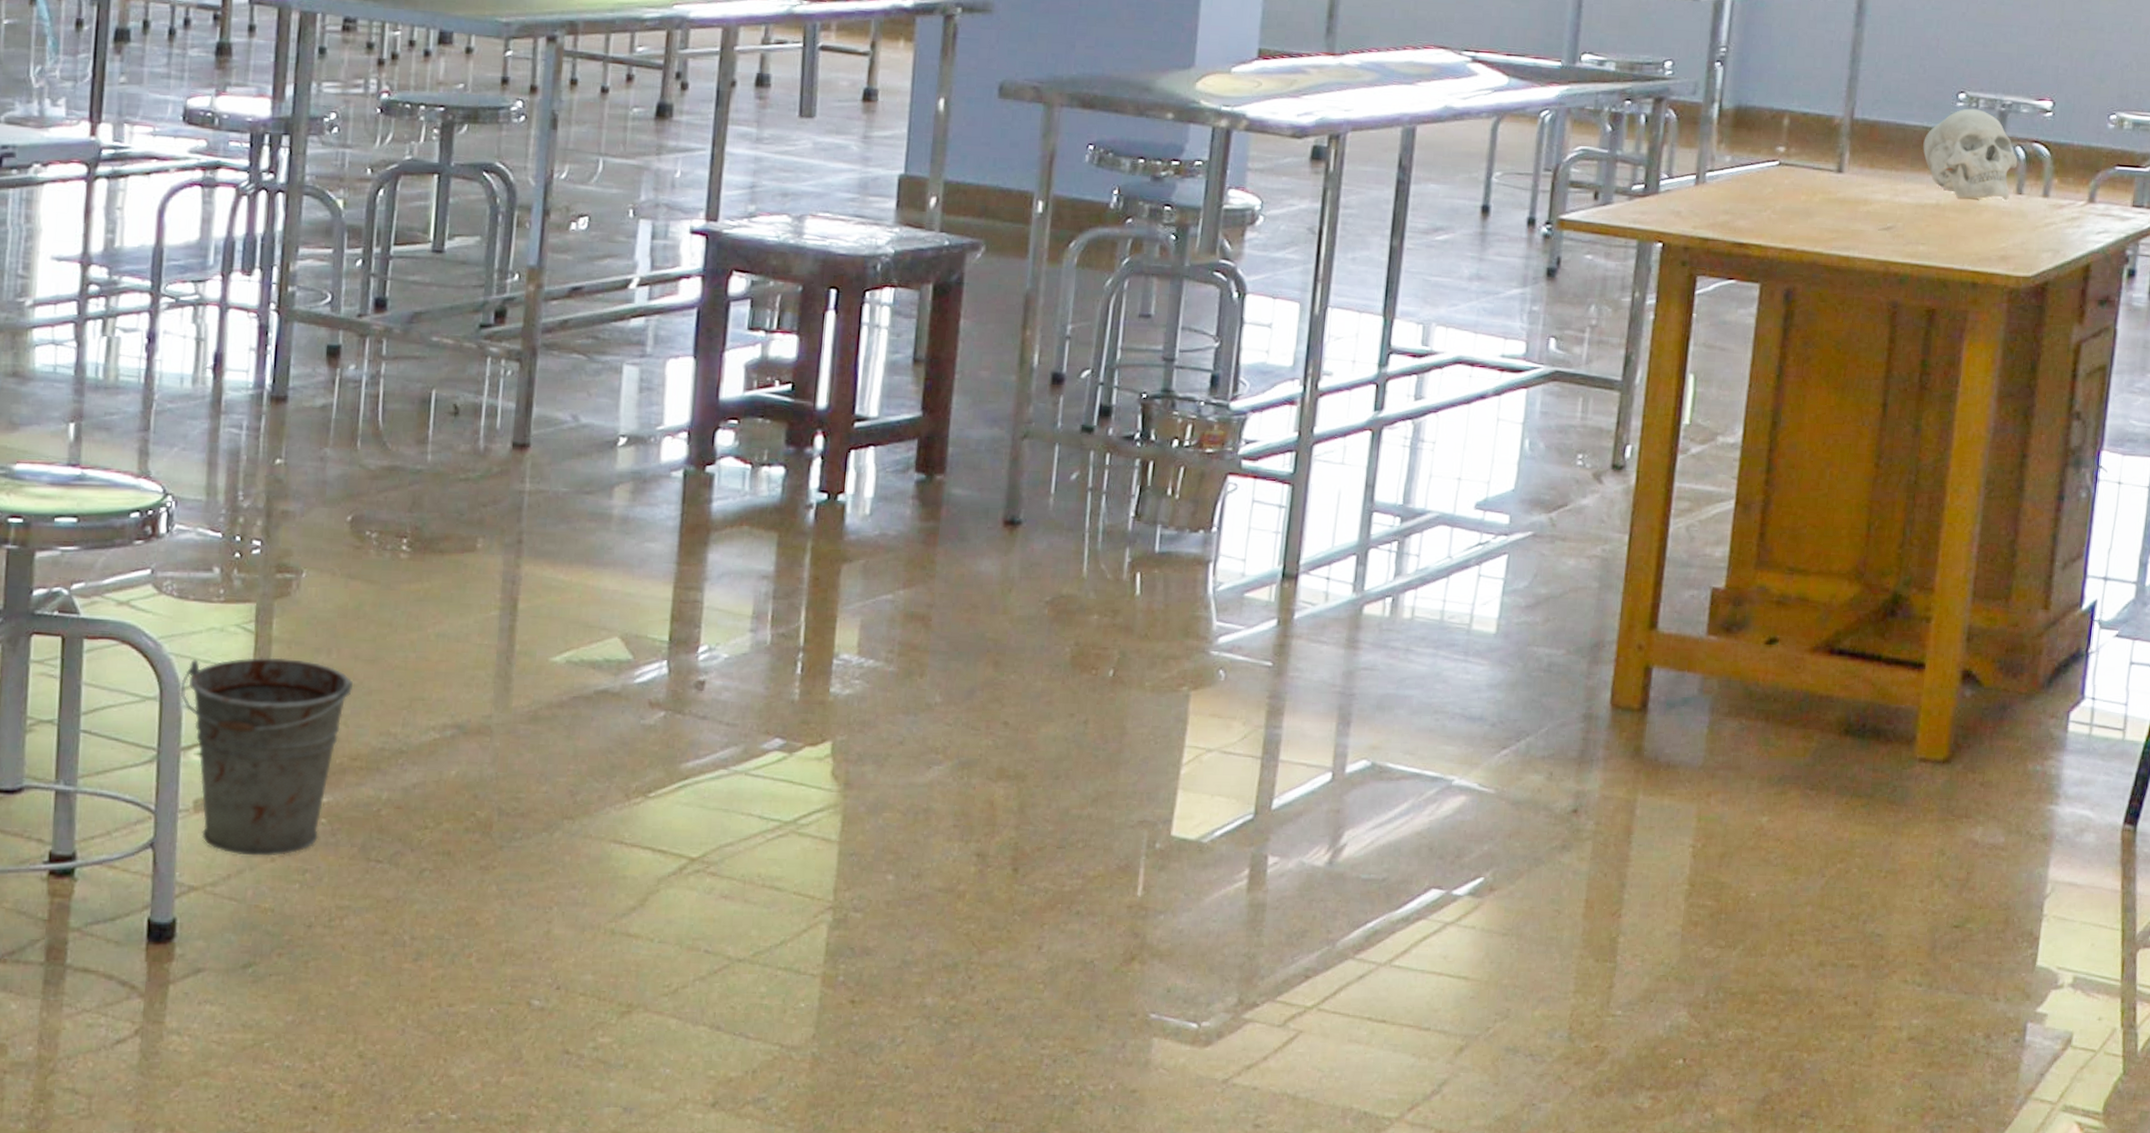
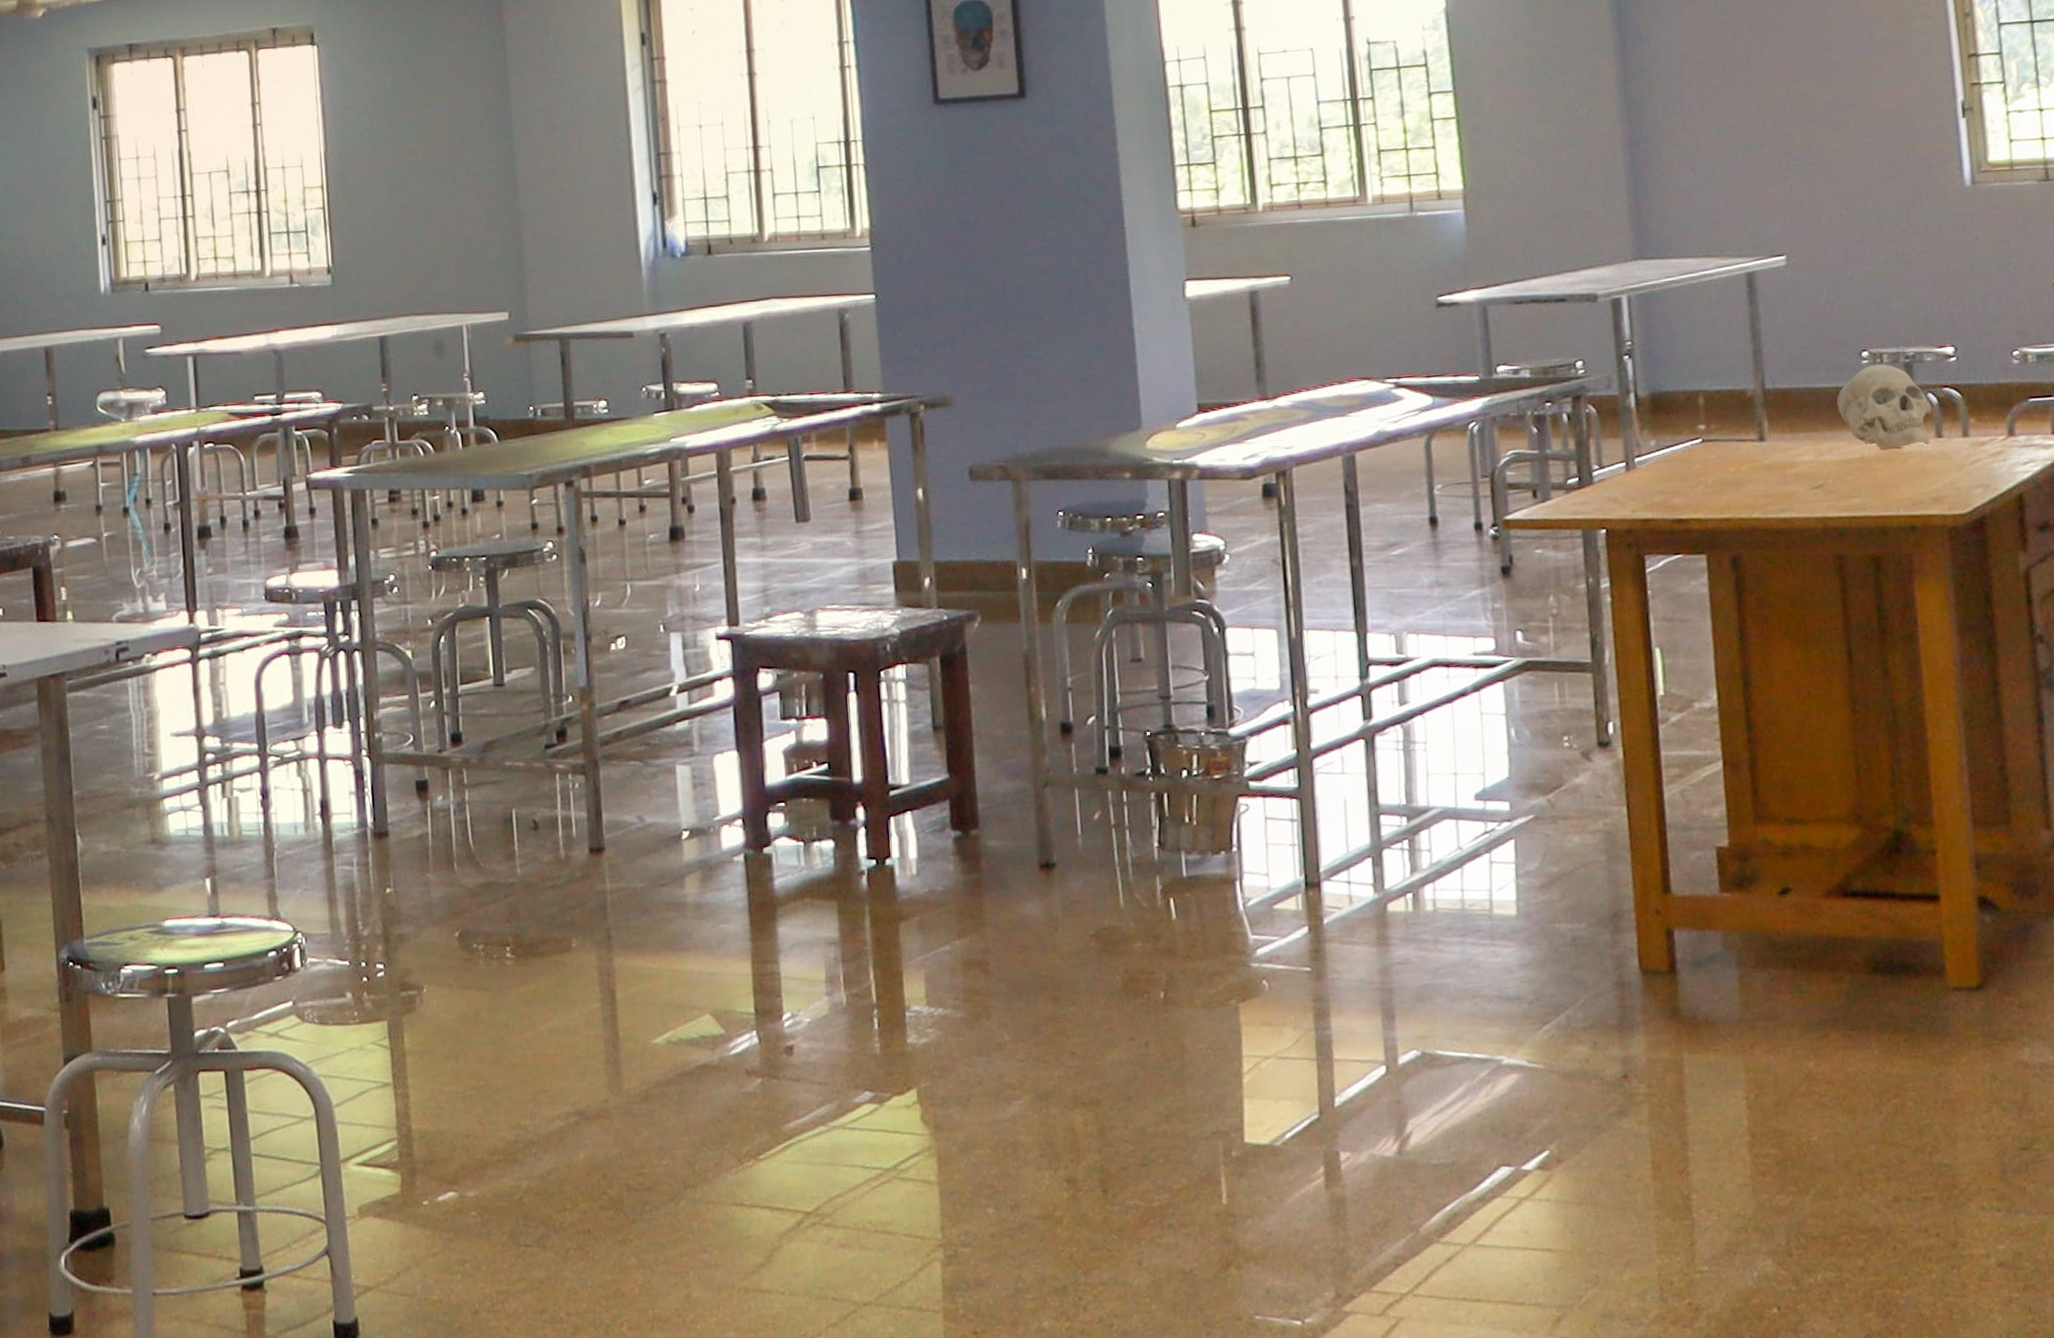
bucket: present [180,657,353,856] -> none [332,1067,483,1253]

